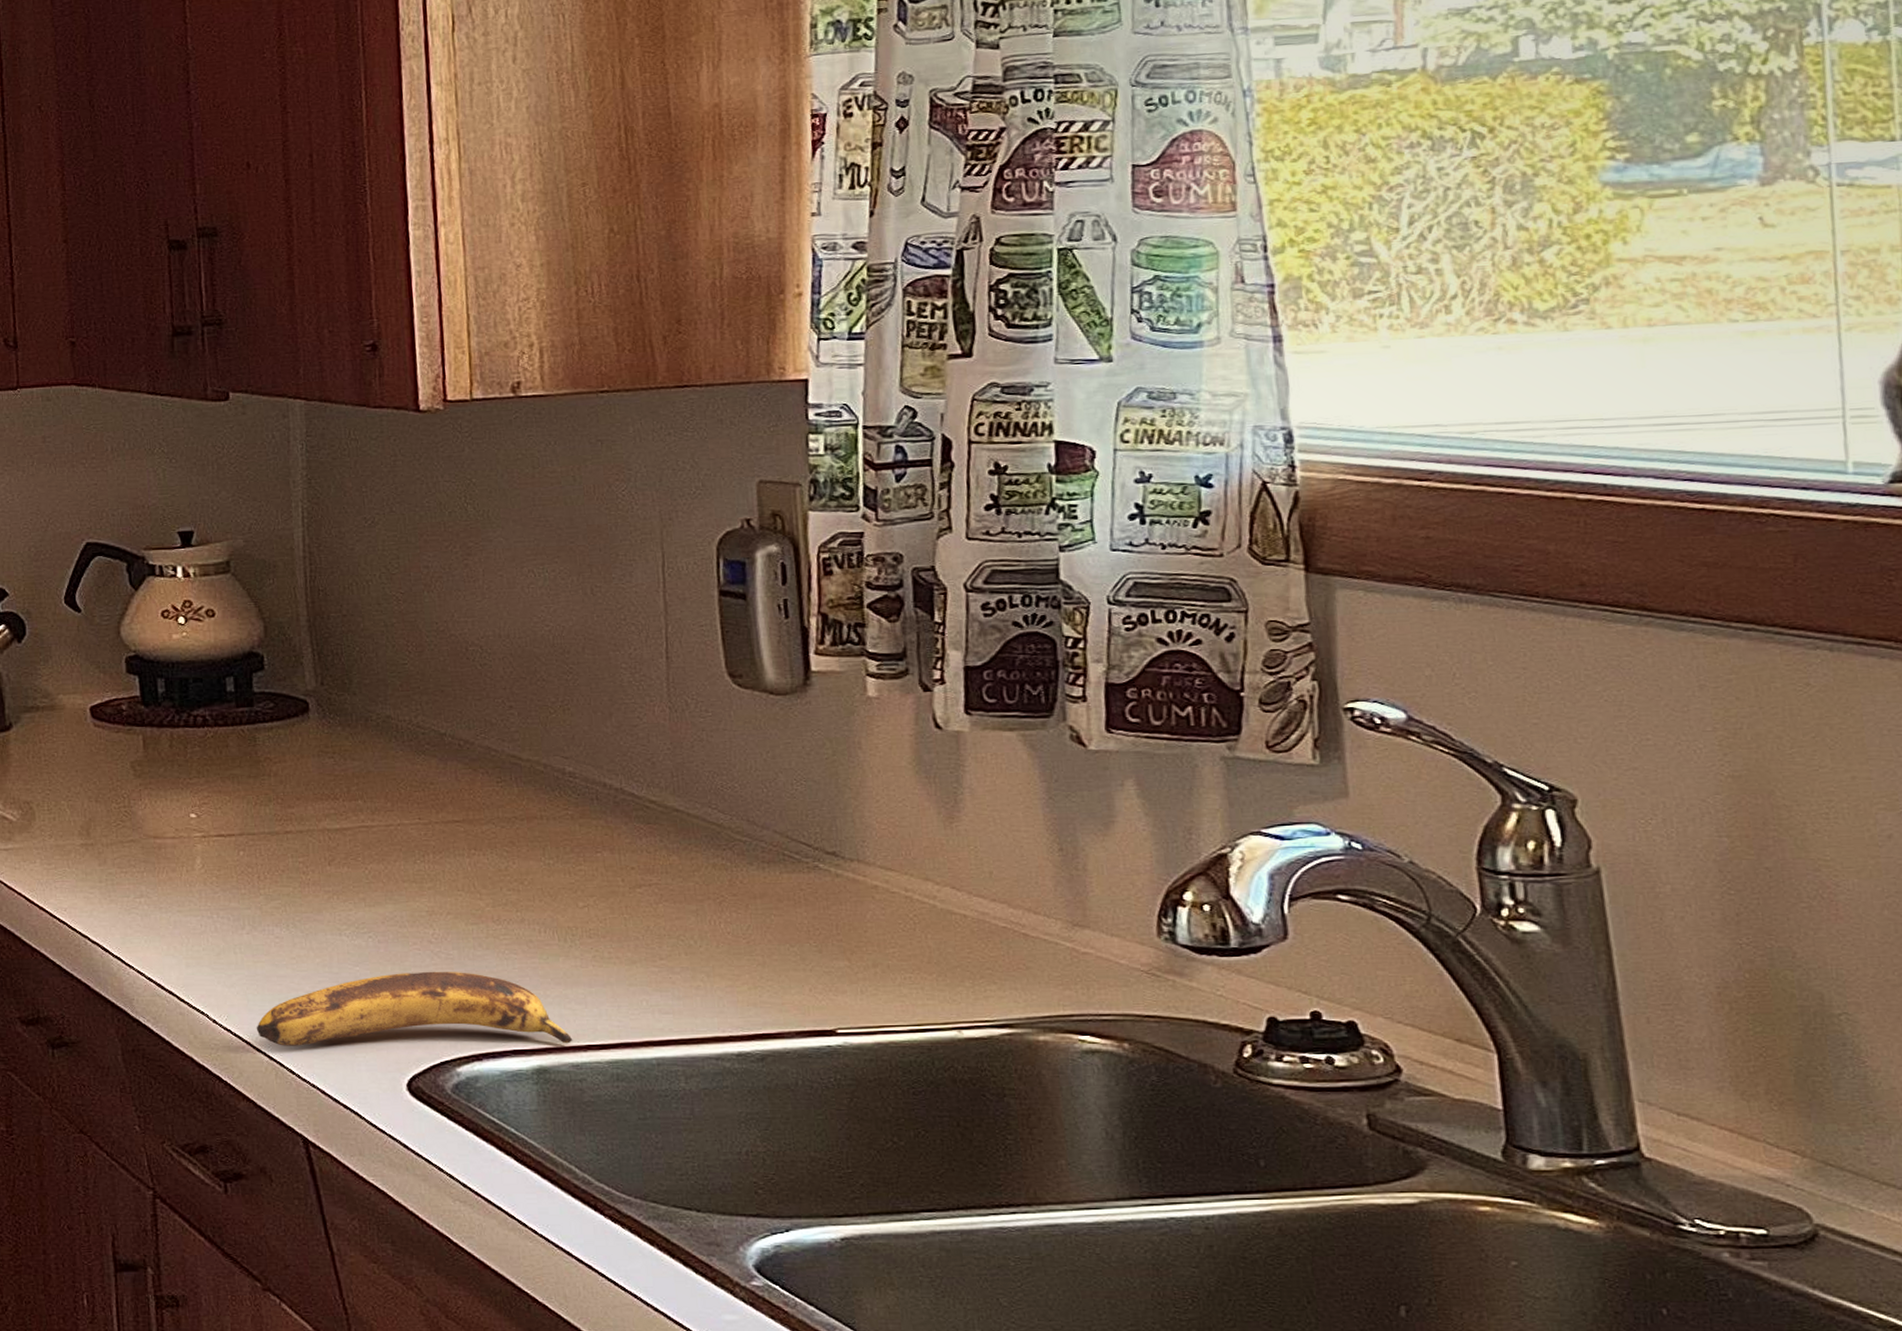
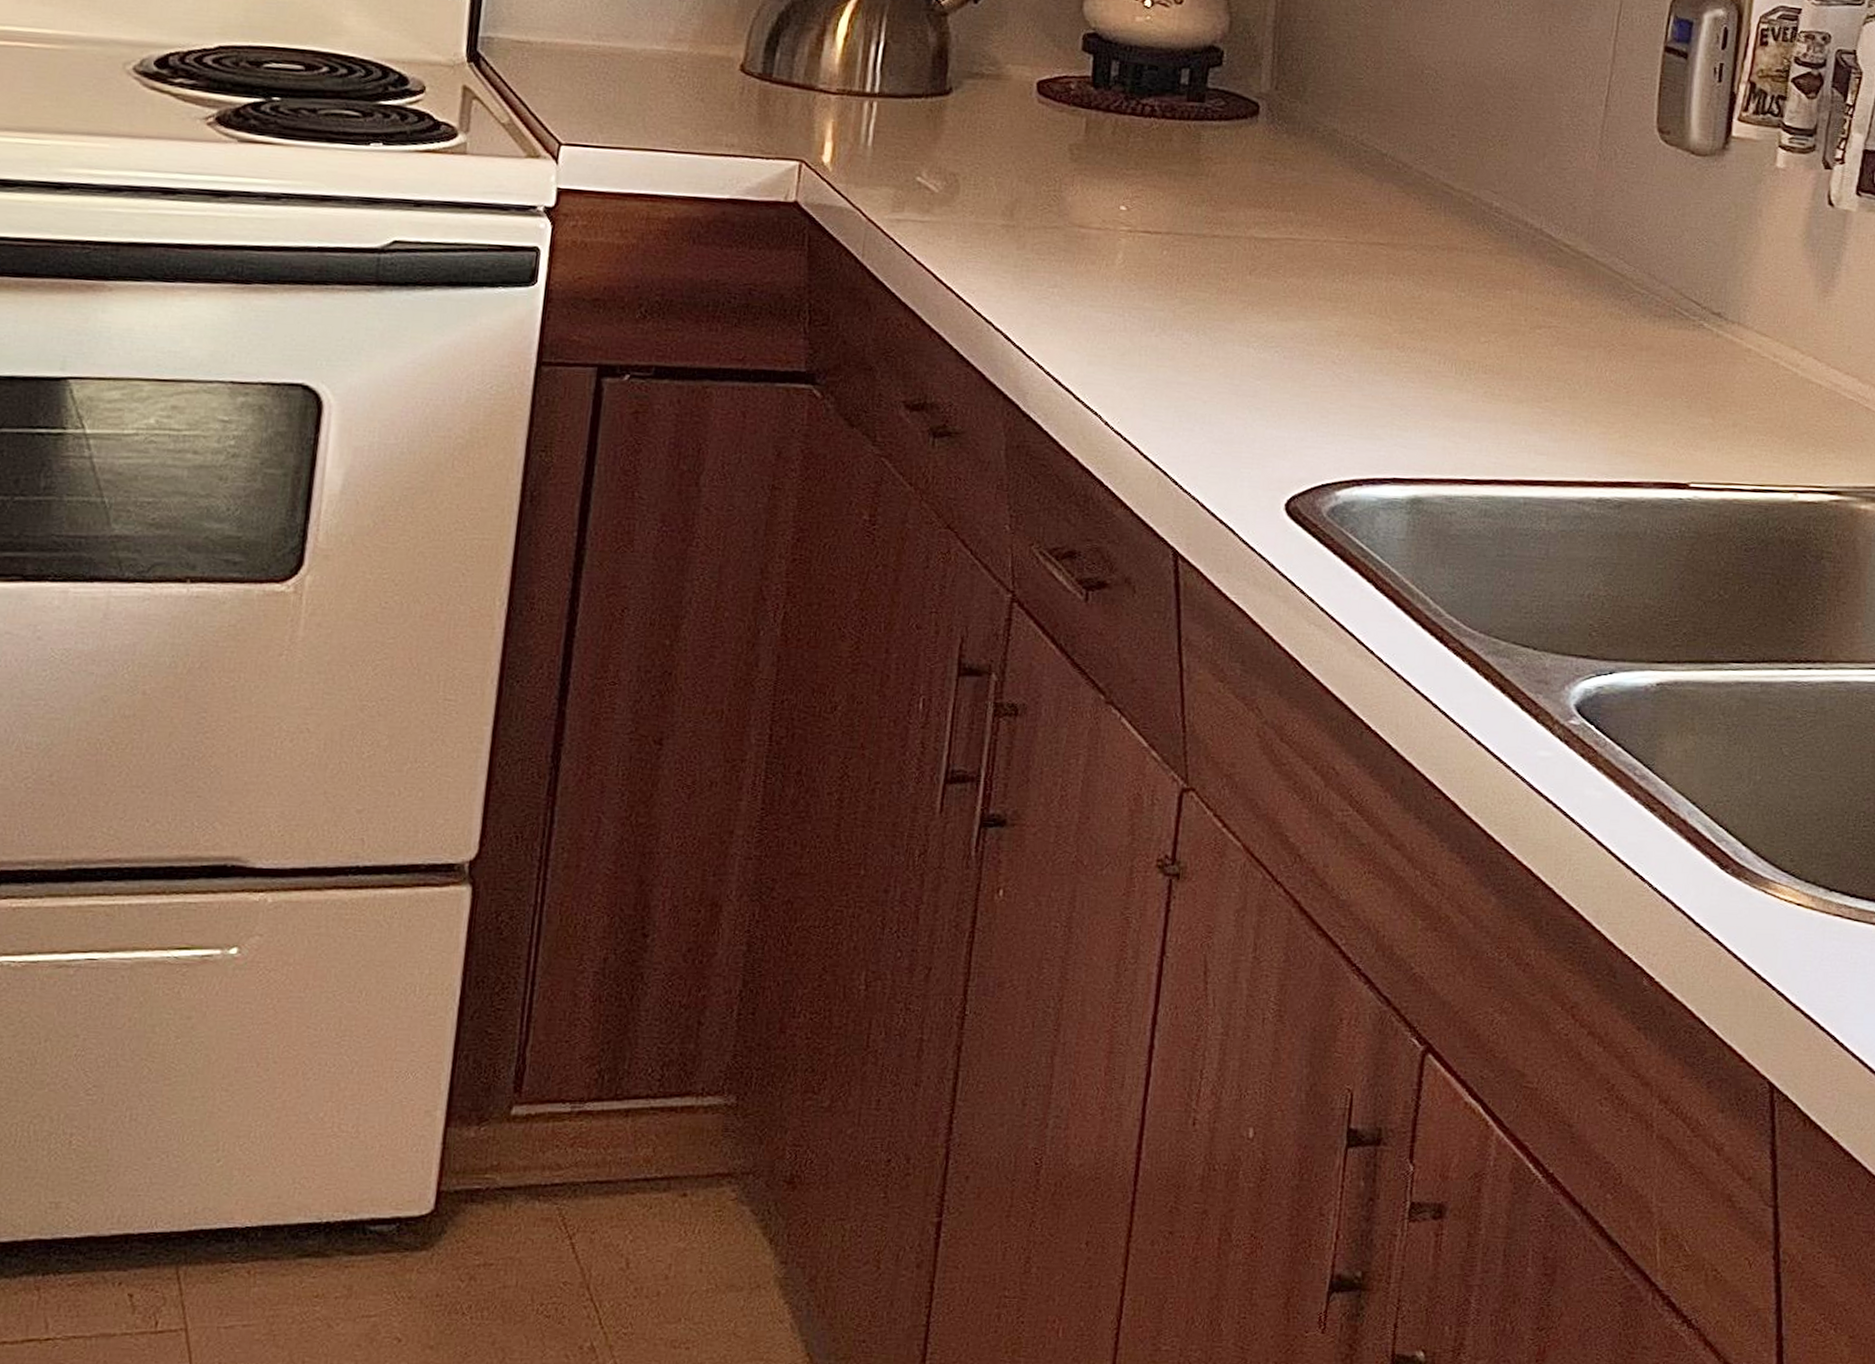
banana: present [256,971,573,1046] -> none [1147,391,1451,476]

